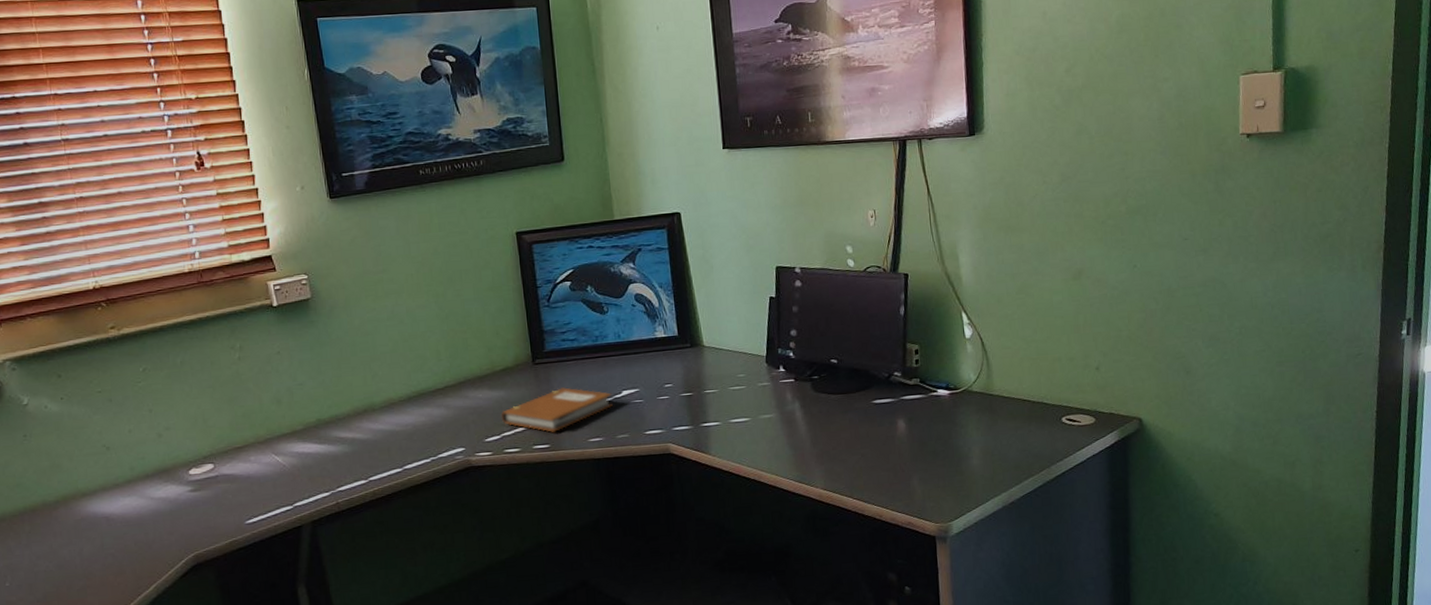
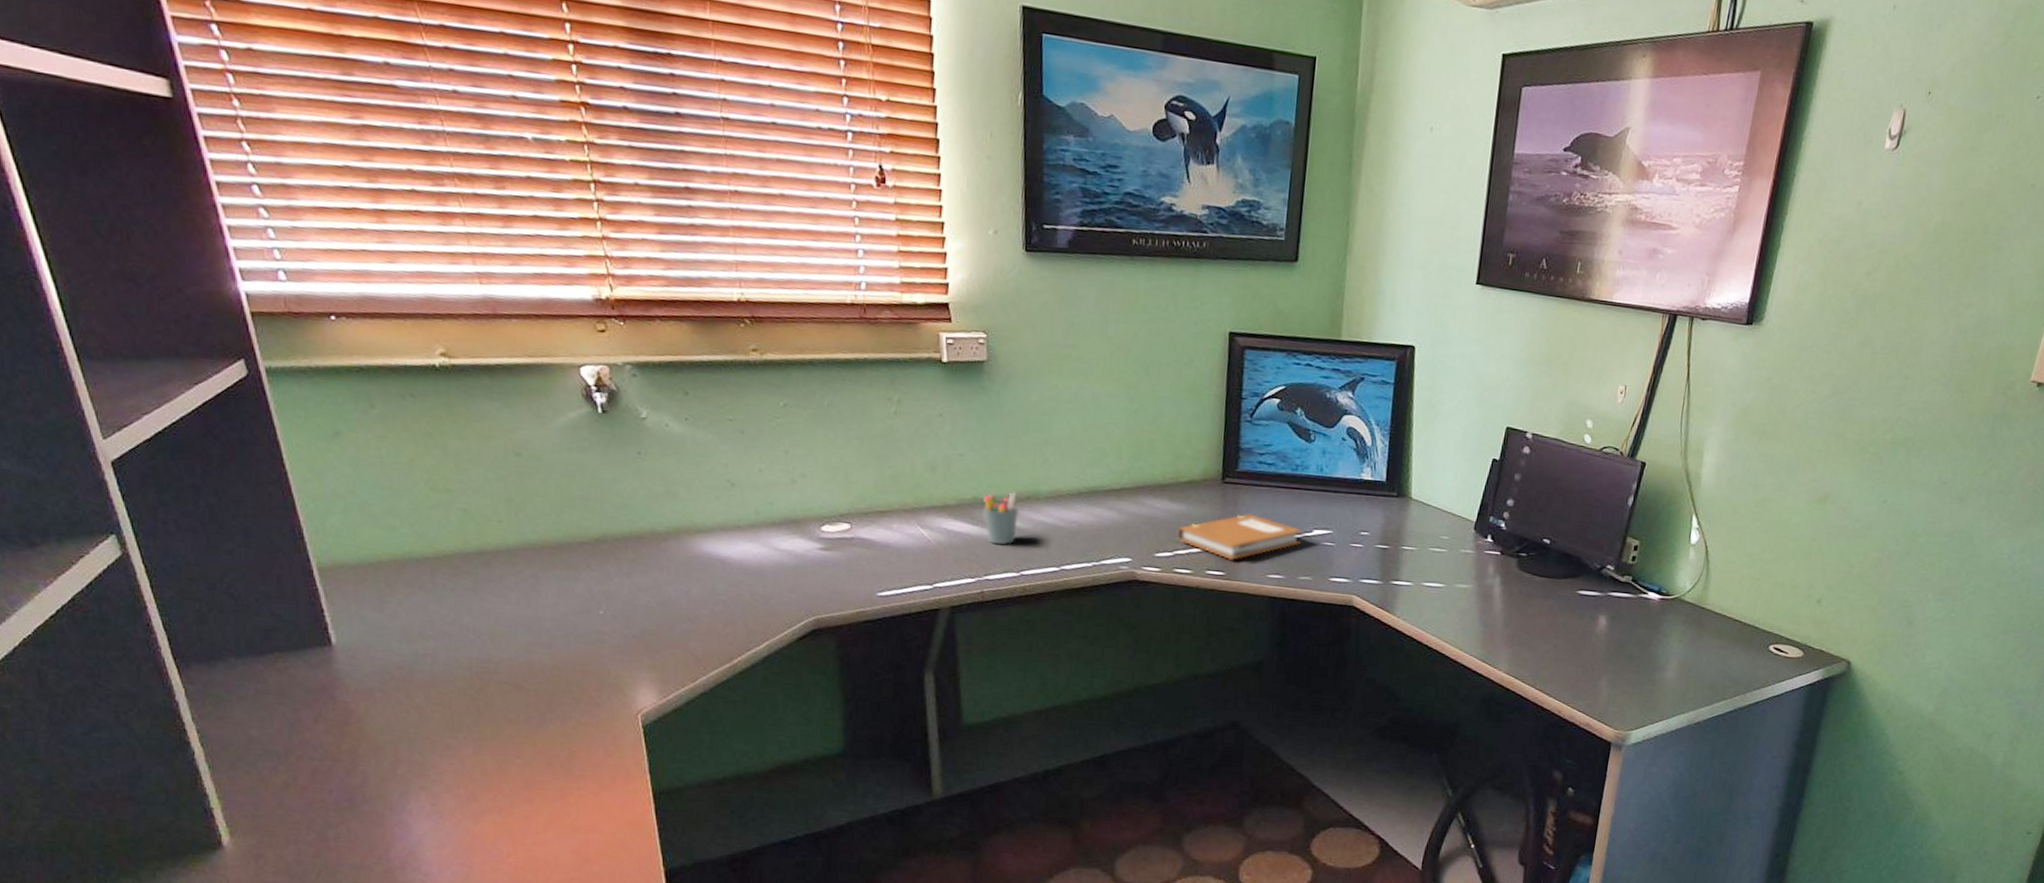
pen holder: none [326,408,359,458] -> present [982,492,1019,545]

